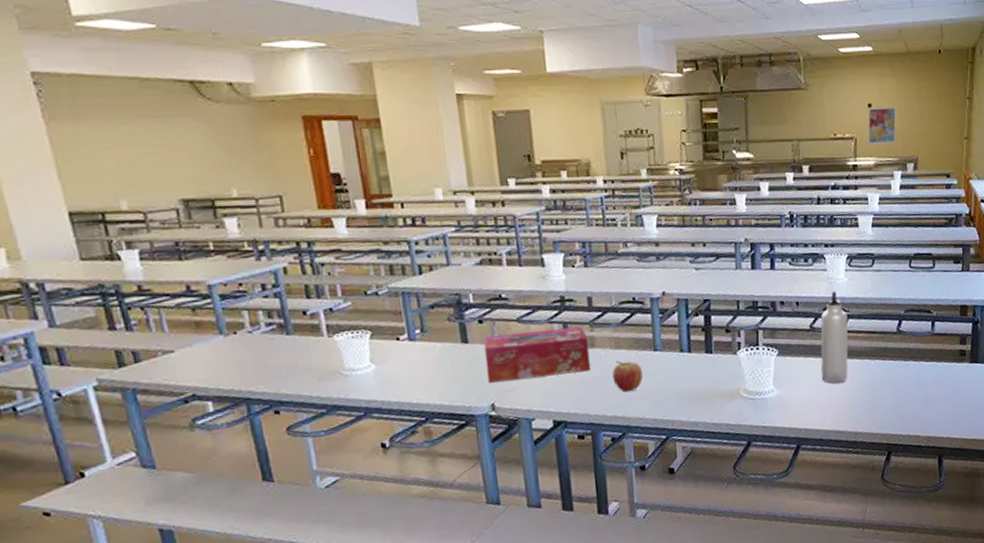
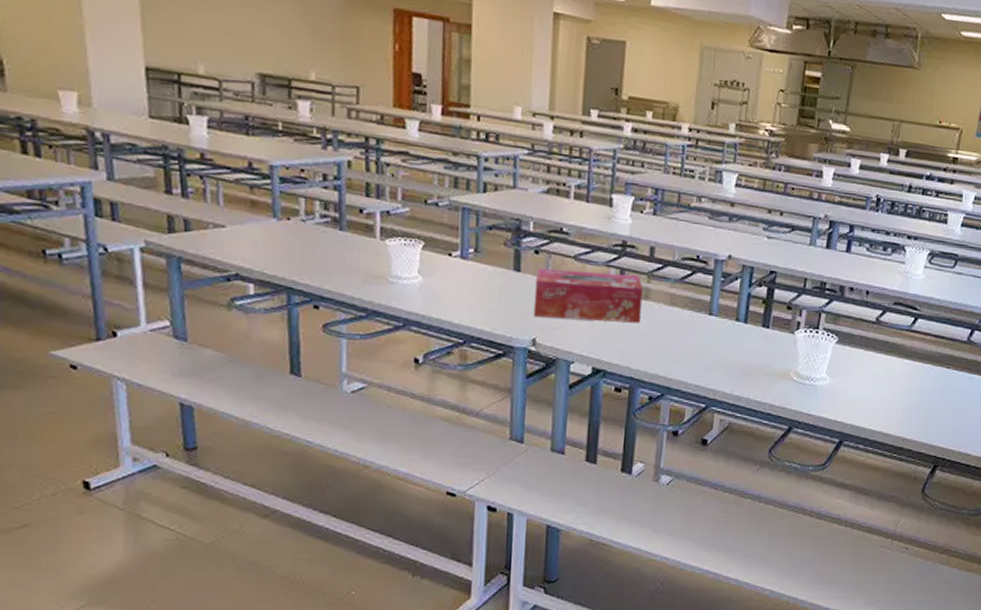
fruit: present [612,360,643,392] -> none [661,318,694,353]
water bottle: present [820,289,849,384] -> none [878,285,918,384]

